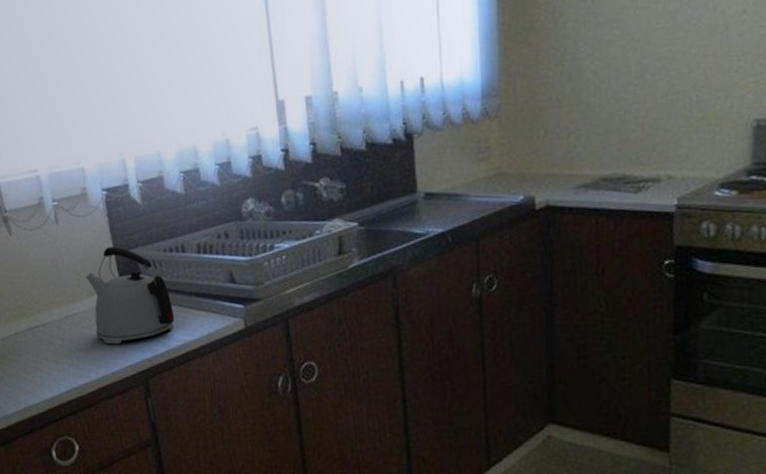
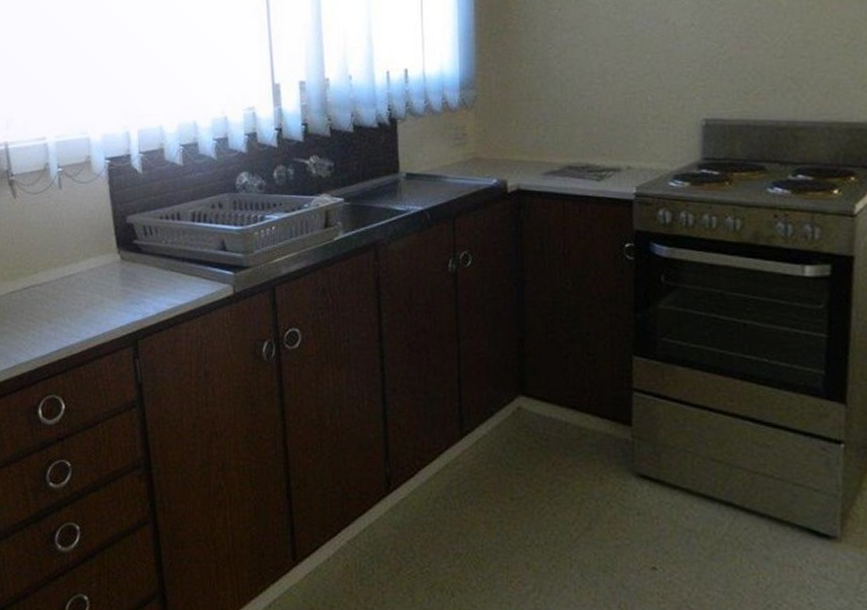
kettle: present [85,246,175,345] -> none [84,212,167,306]

